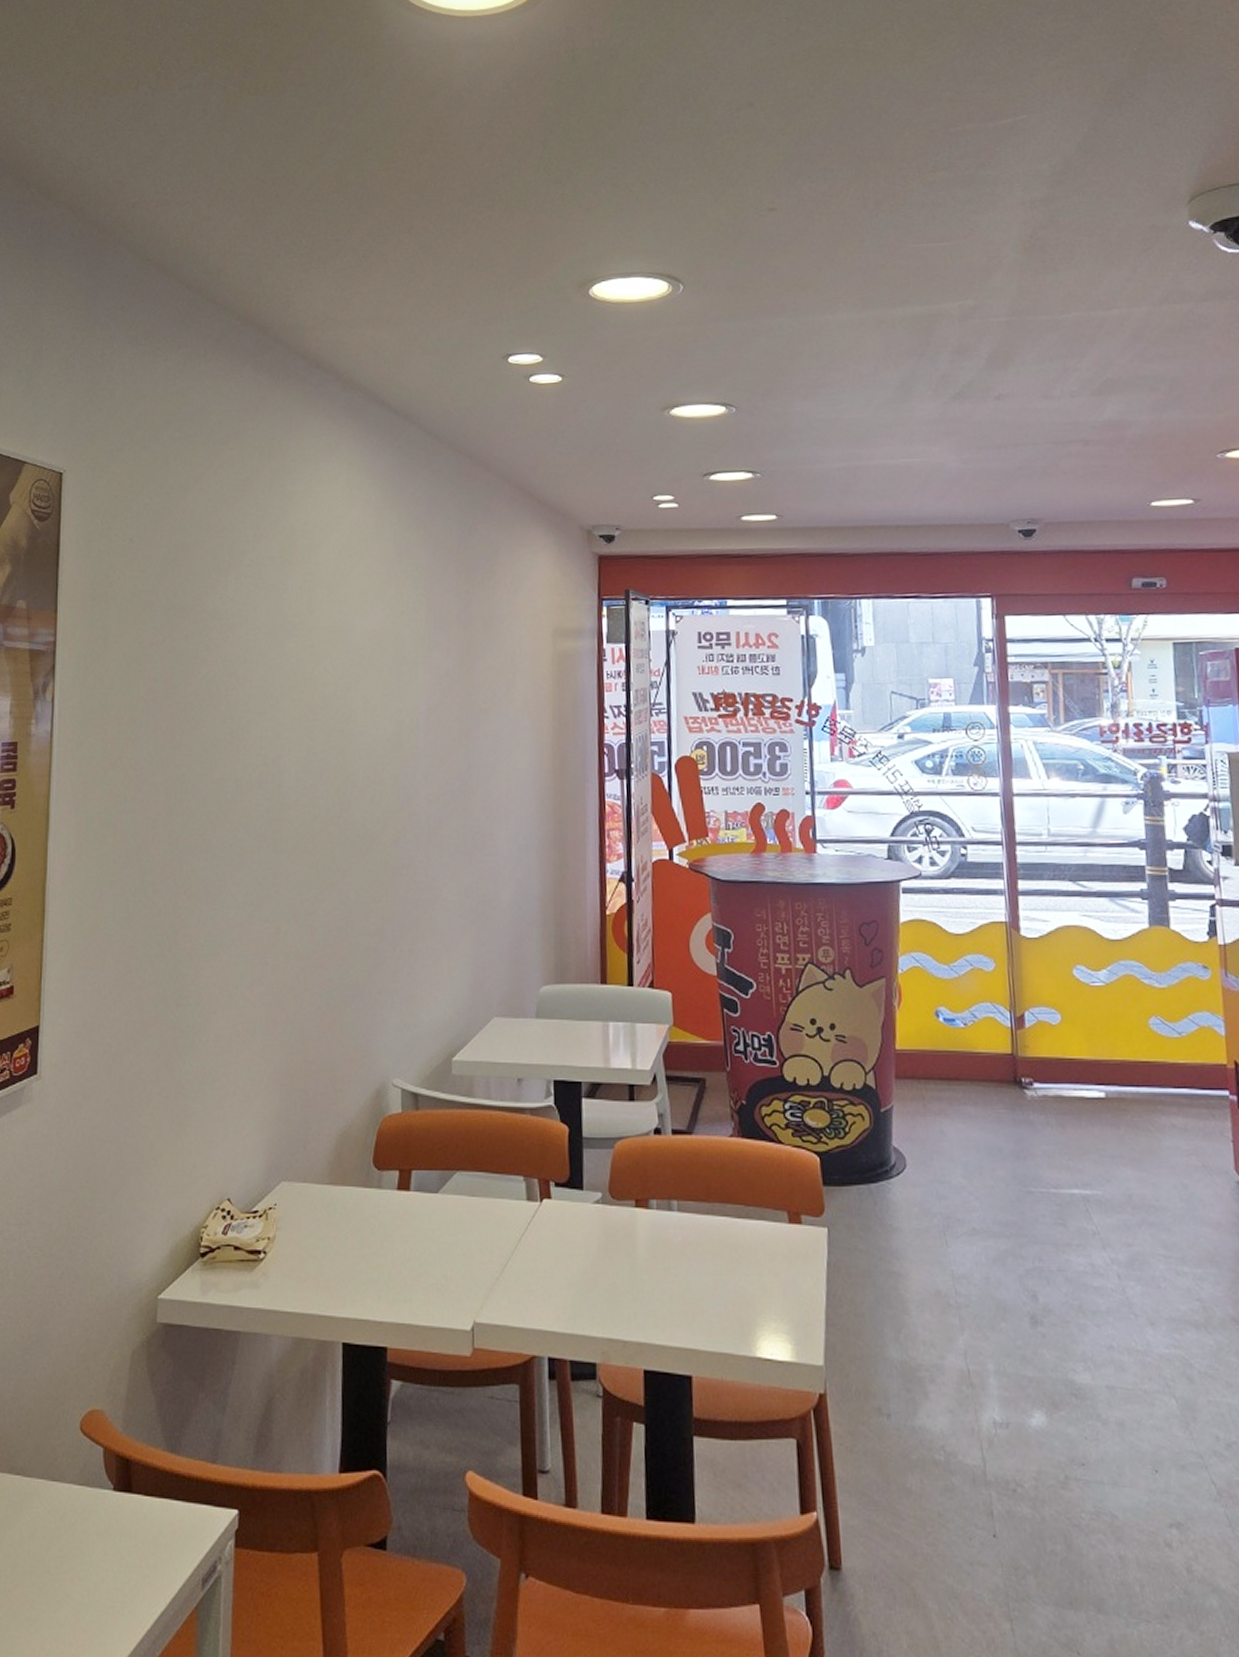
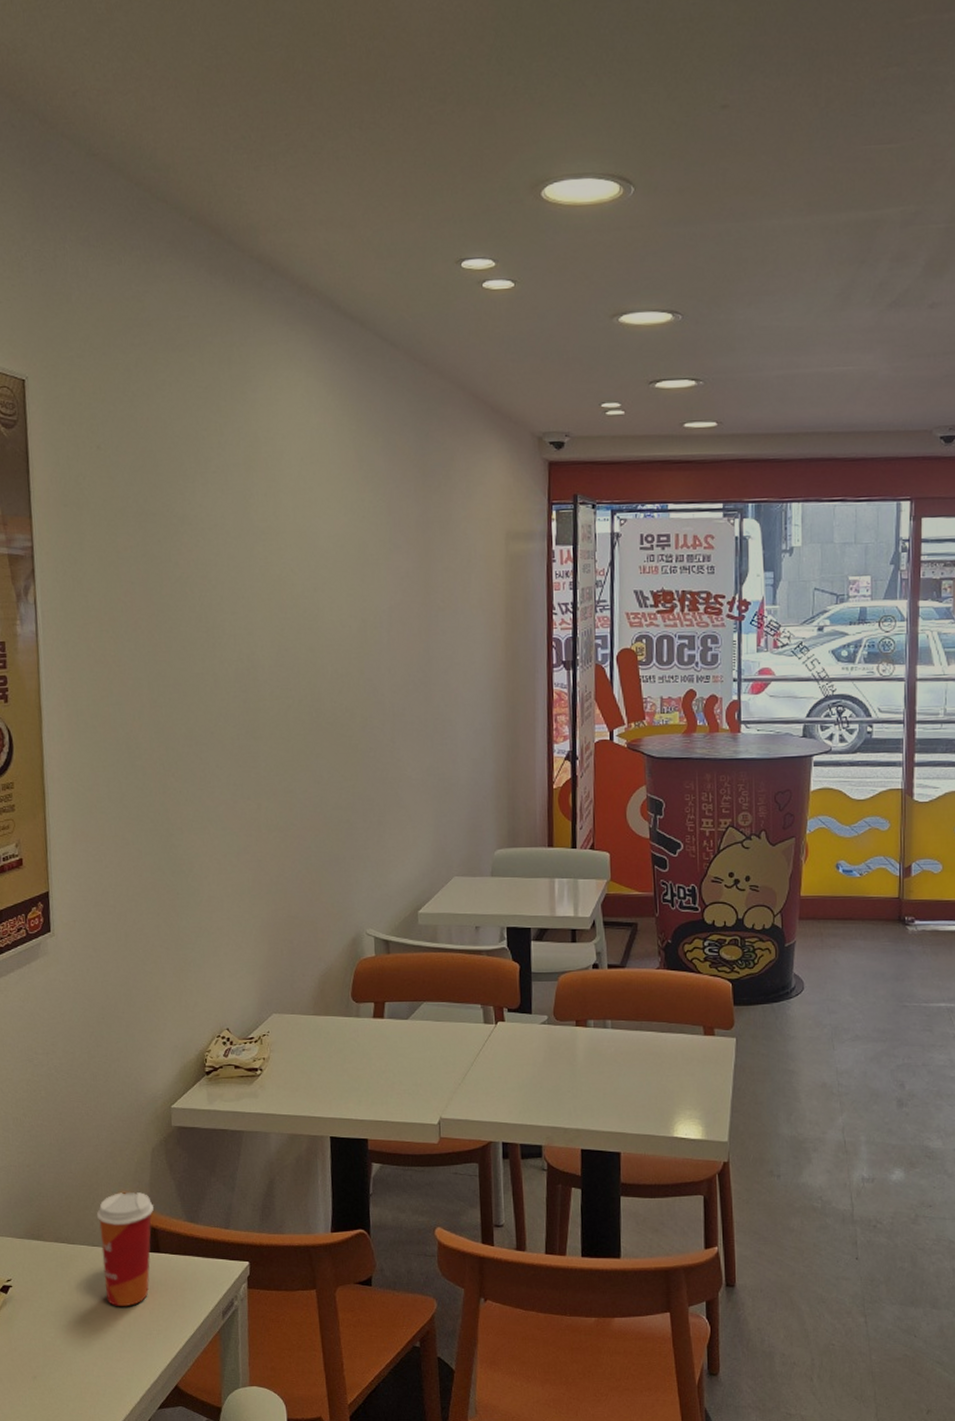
paper cup: none [60,1408,128,1567] -> present [96,1191,154,1307]

